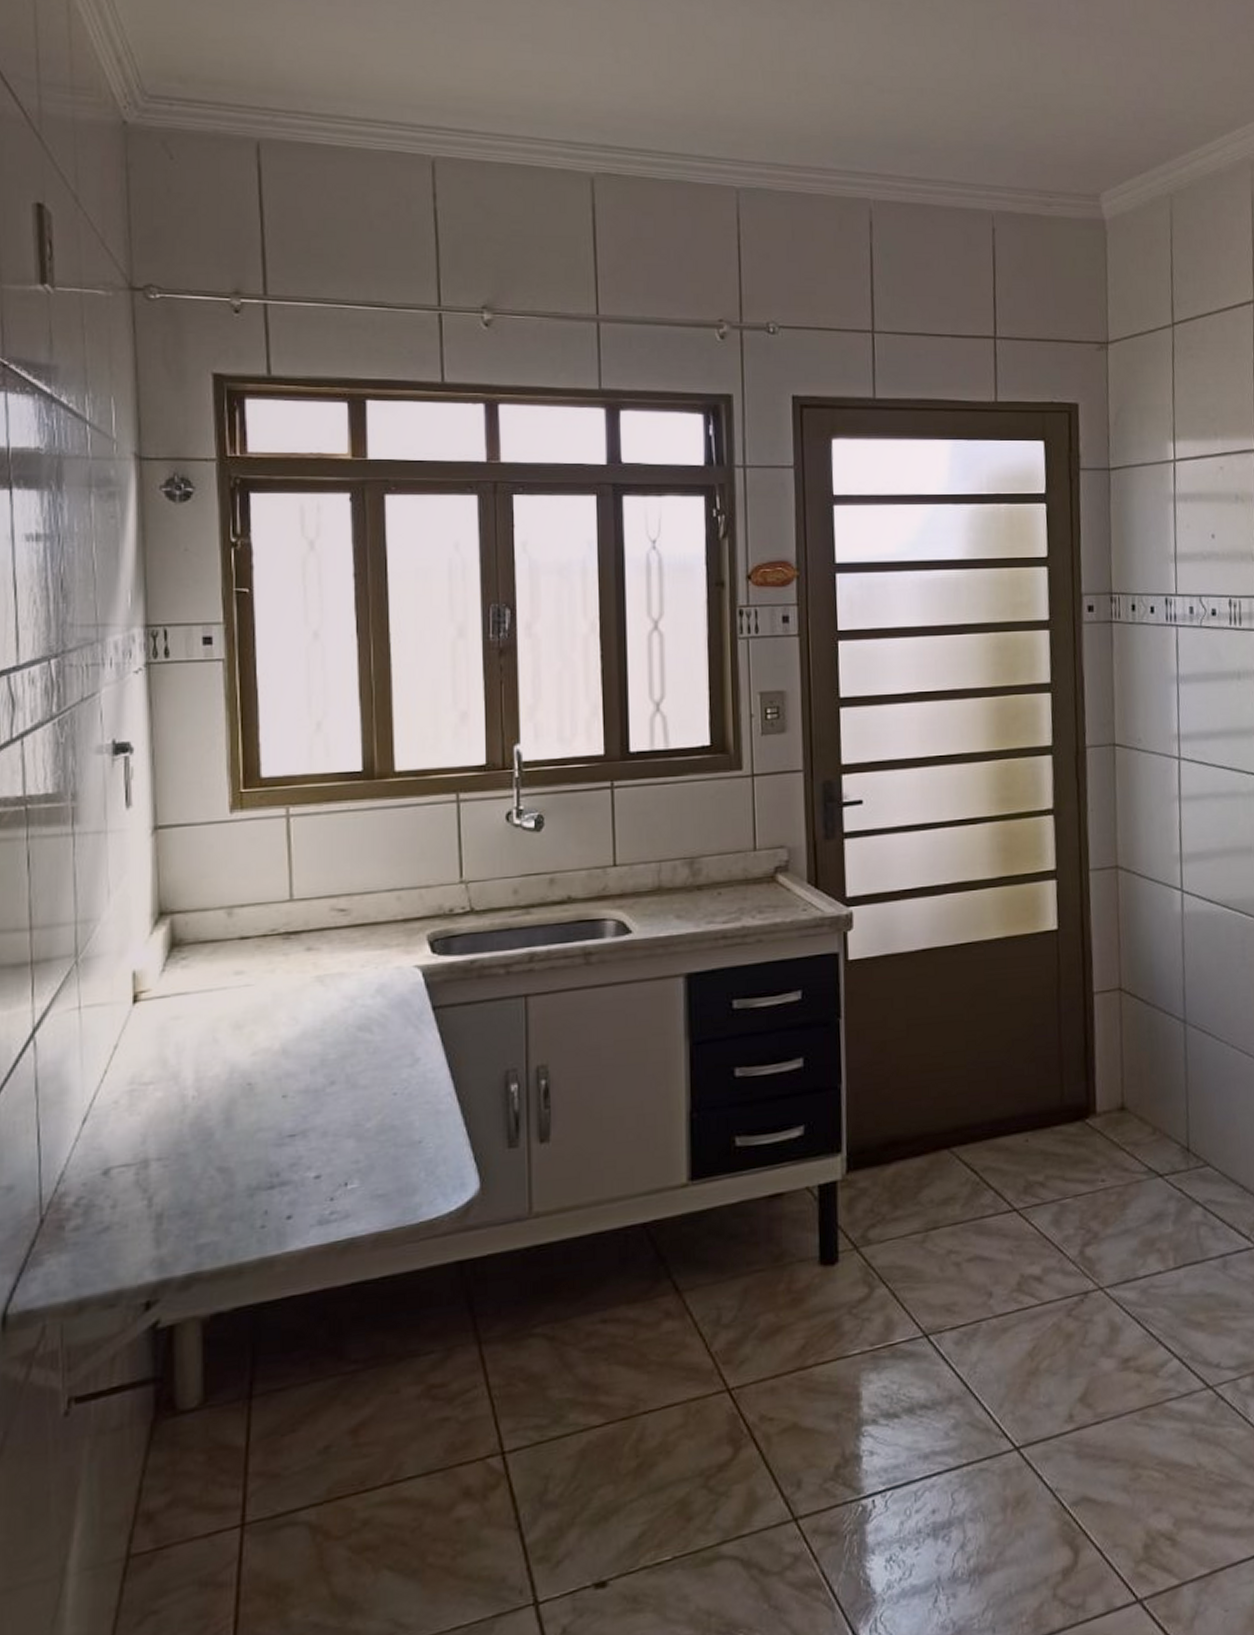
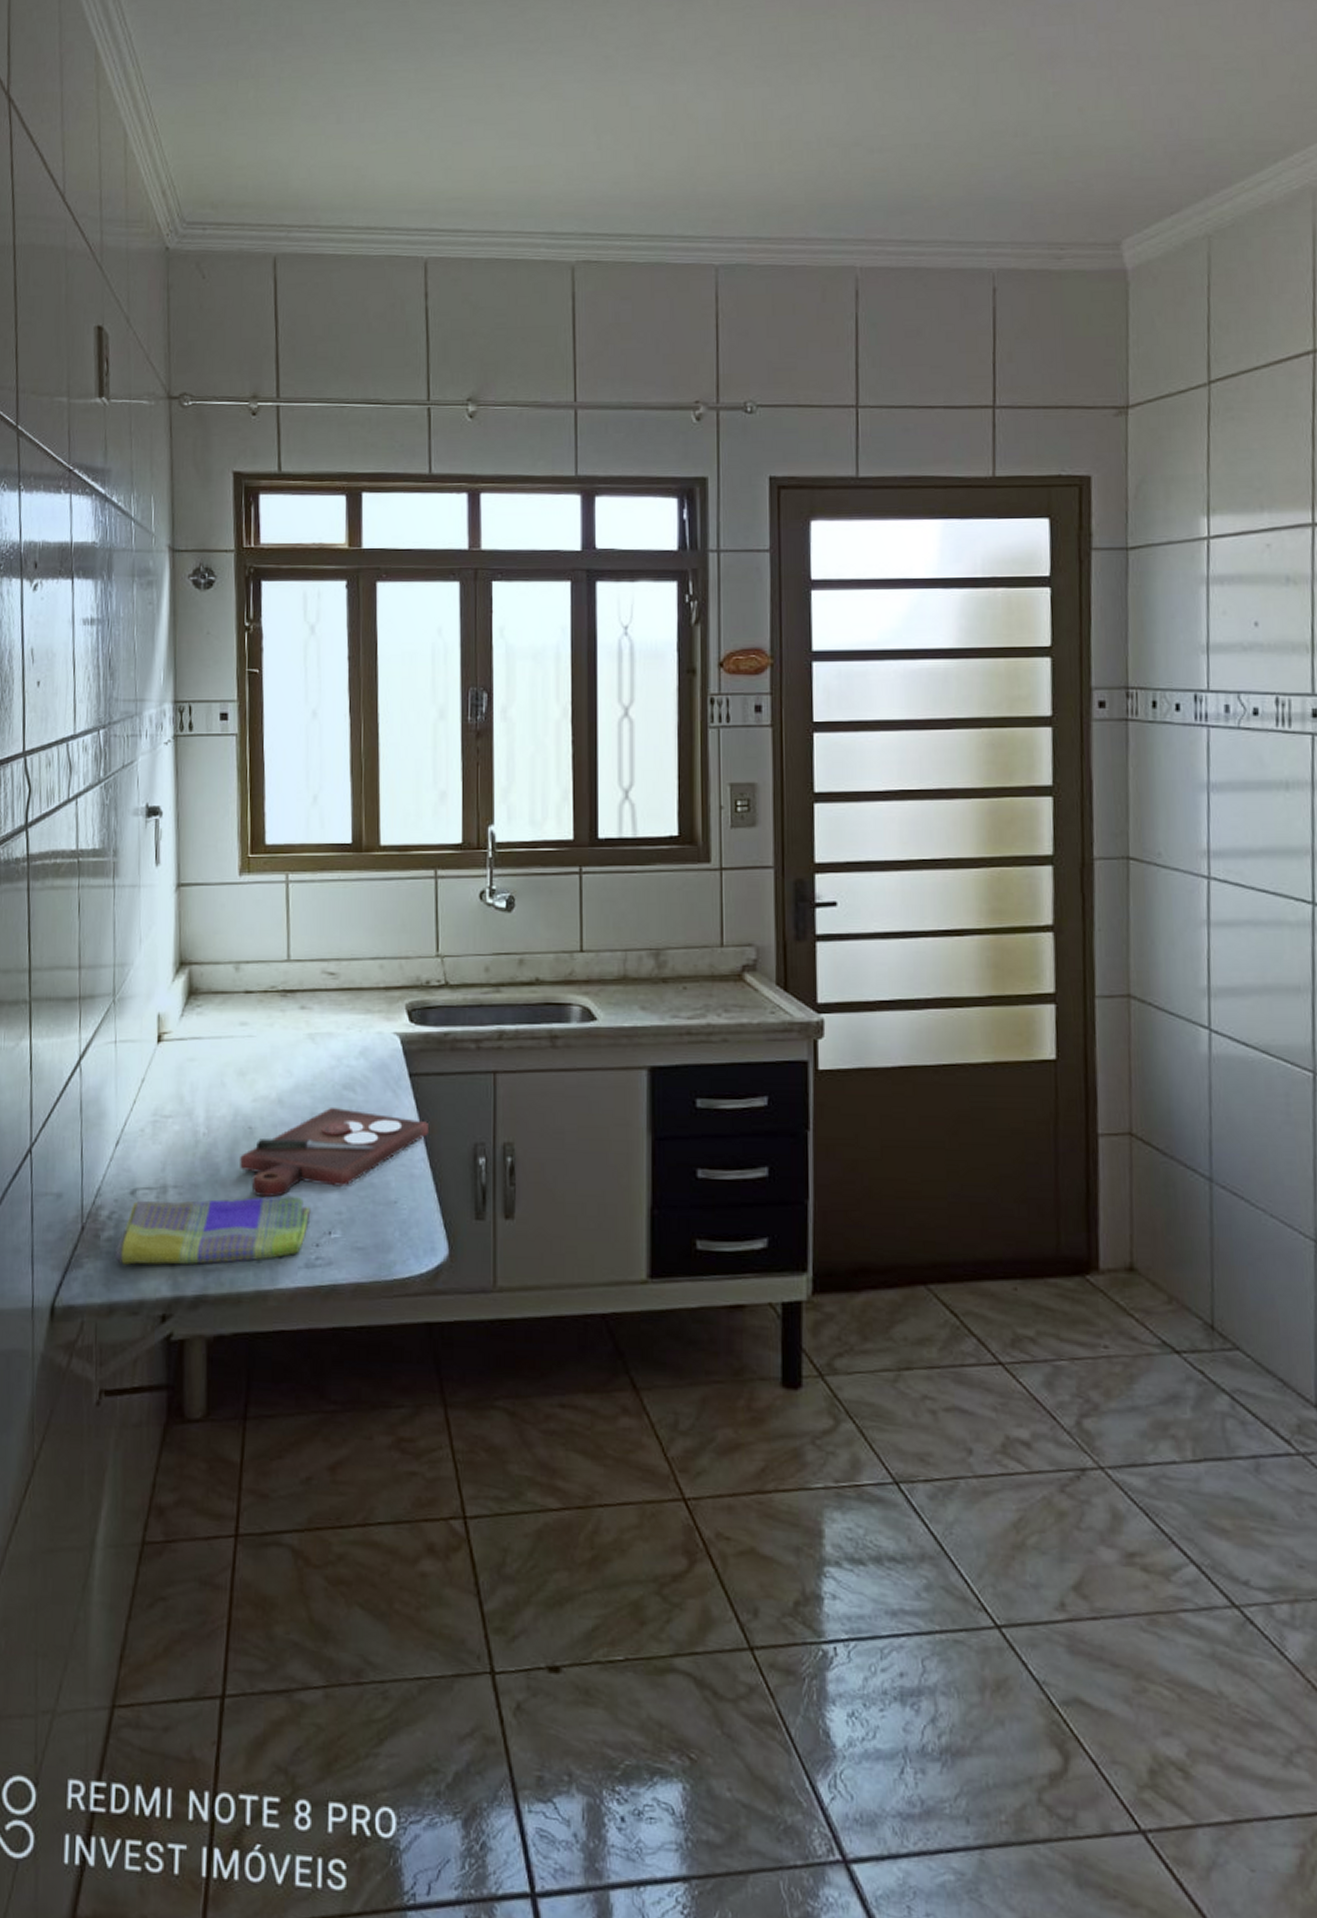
dish towel: none [83,1150,323,1254] -> present [114,1195,311,1265]
cutting board: none [238,1051,455,1157] -> present [240,1108,428,1198]

